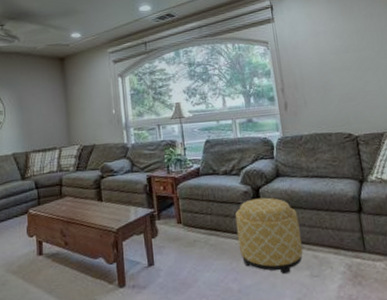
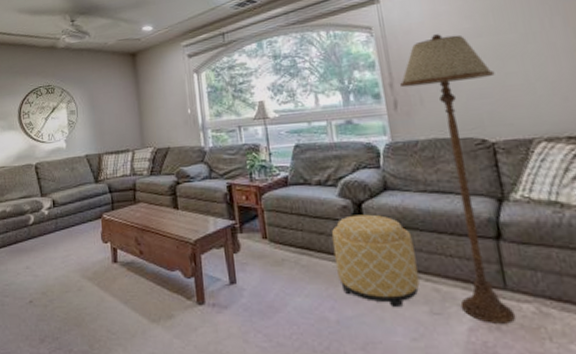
floor lamp: none [289,49,371,280] -> present [400,34,515,324]

